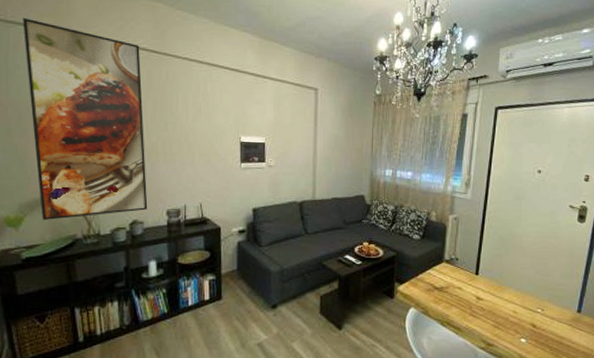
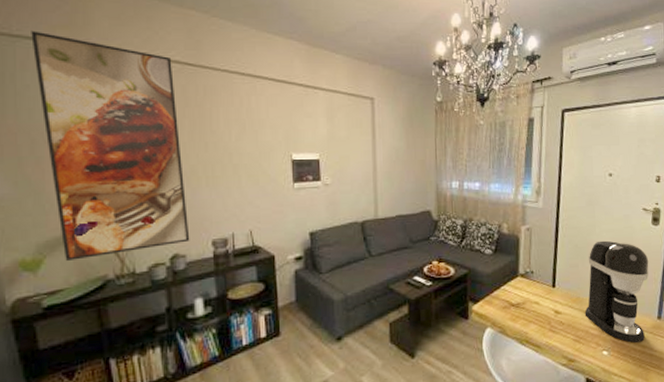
coffee maker: none [505,234,572,333] -> present [584,240,649,343]

